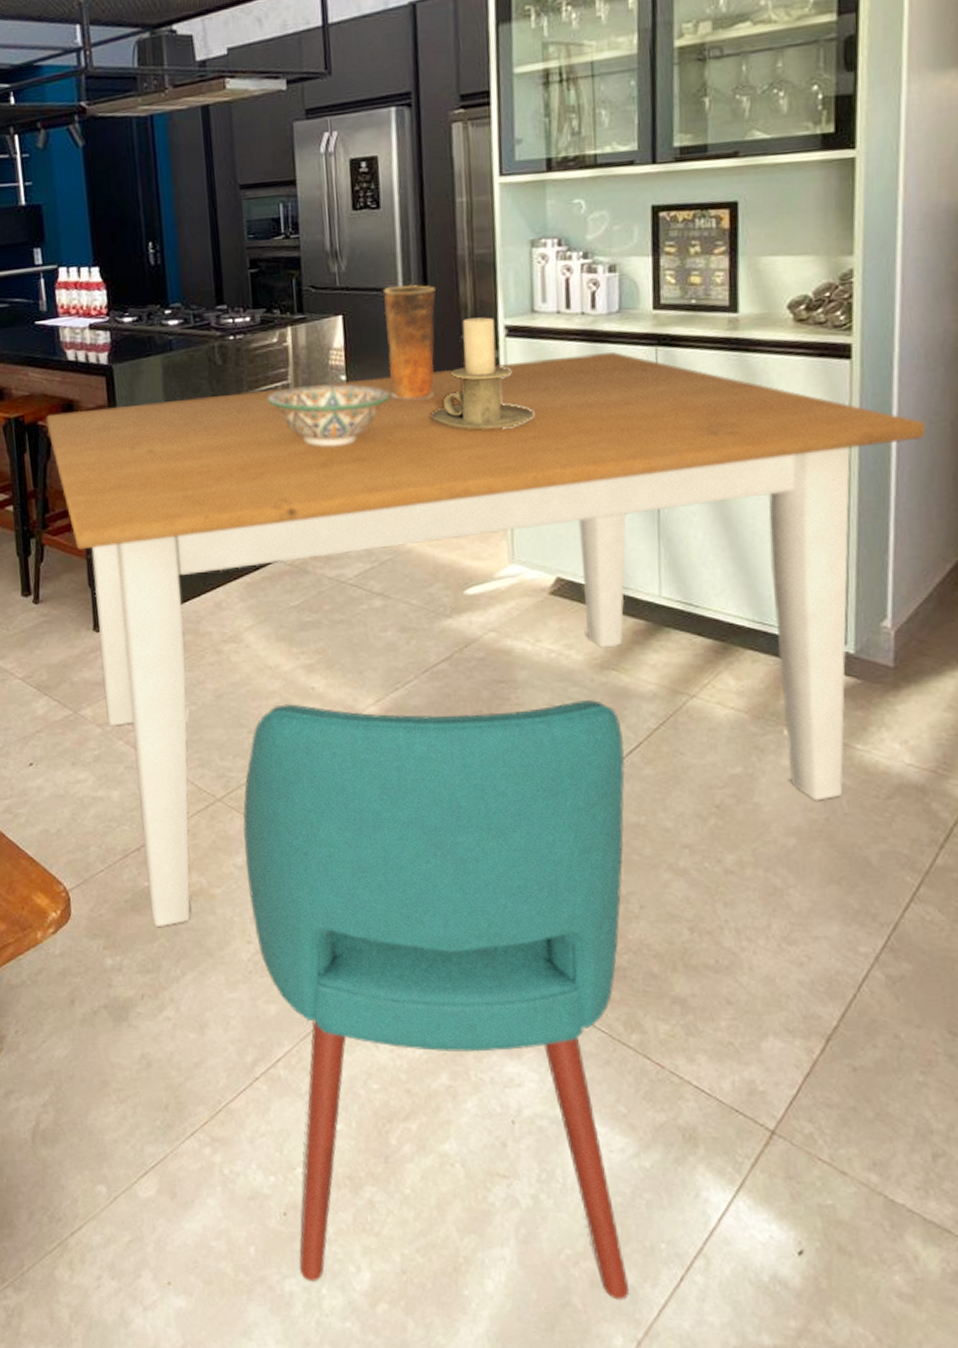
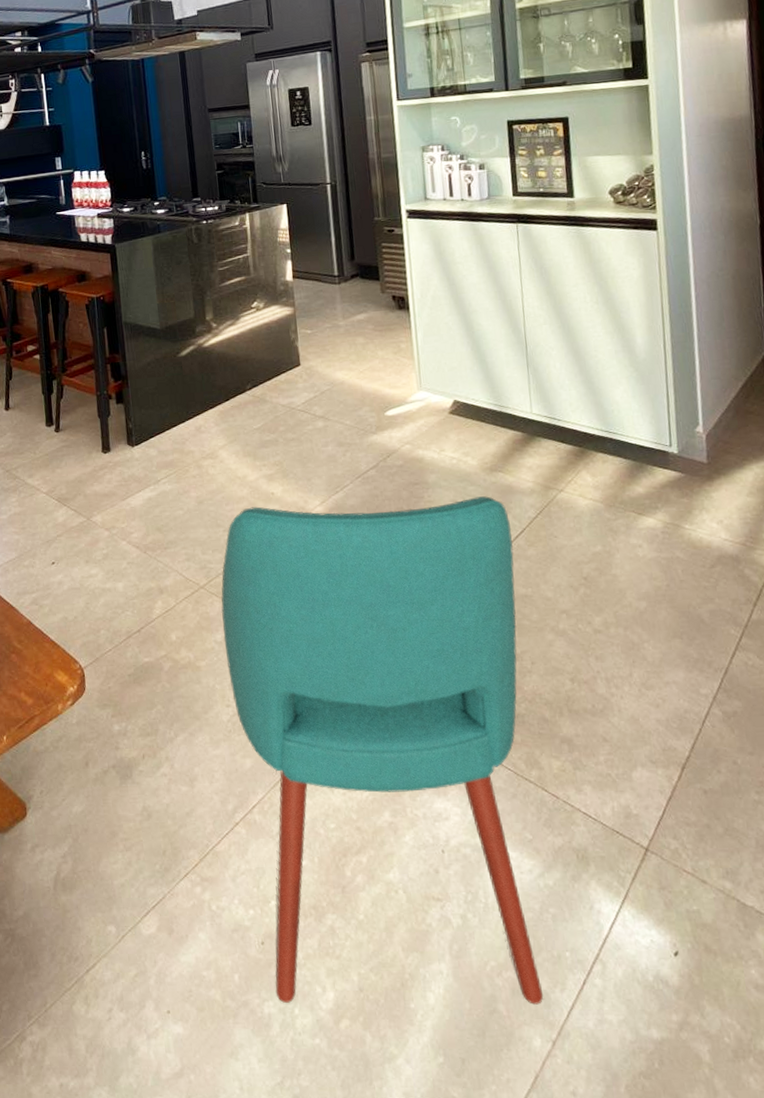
table: present [46,352,925,928] -> none [64,228,715,696]
decorative bowl: present [267,384,391,447] -> none [232,256,324,304]
vase: present [384,284,437,400] -> none [316,180,356,267]
candle holder: present [430,317,535,431] -> none [354,203,431,289]

